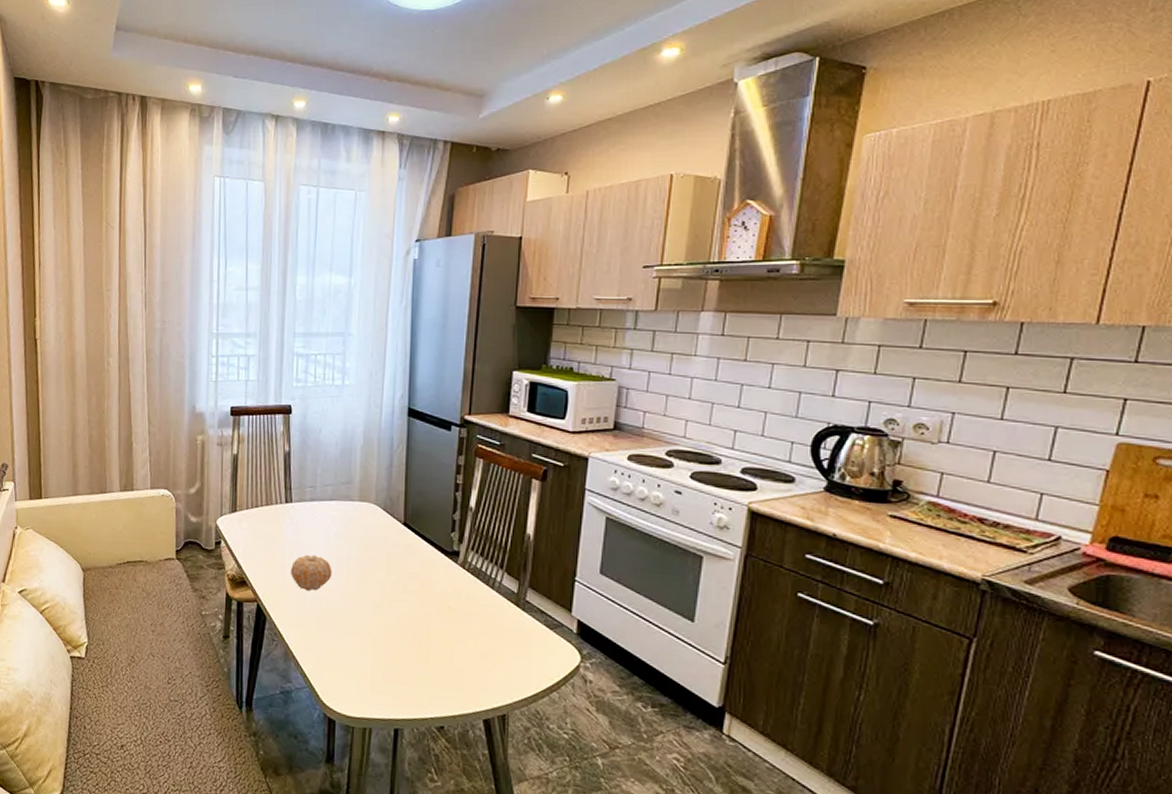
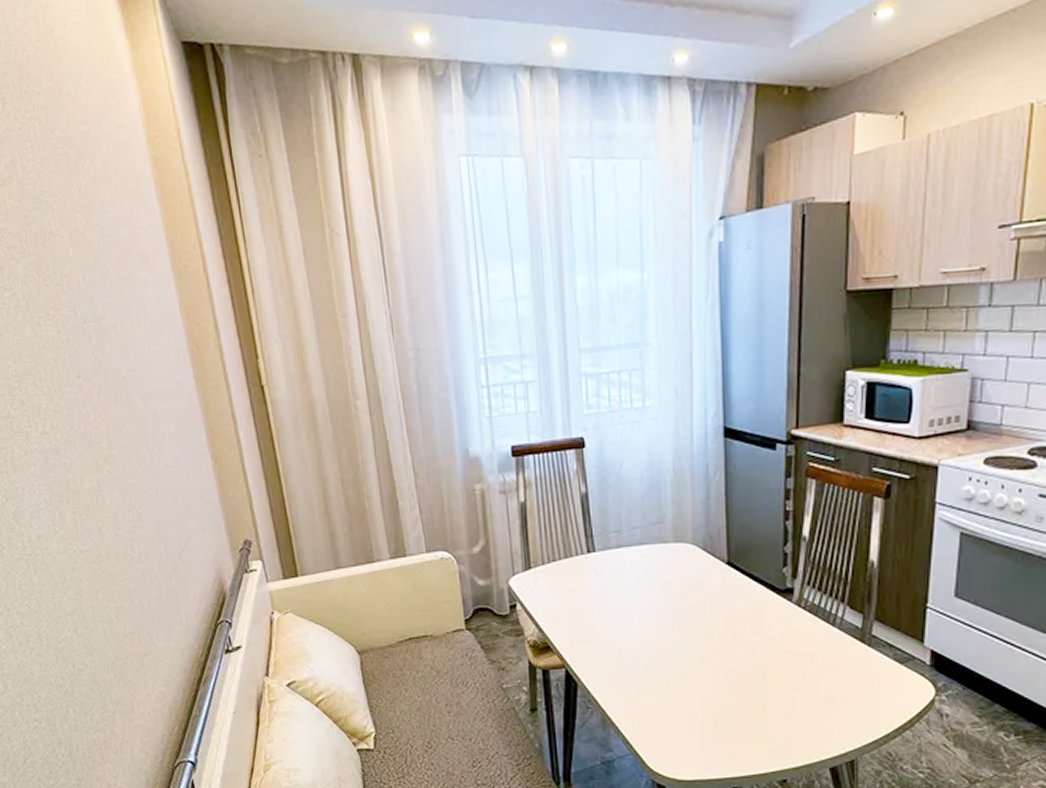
fruit: present [290,554,332,592] -> none [600,608,649,650]

